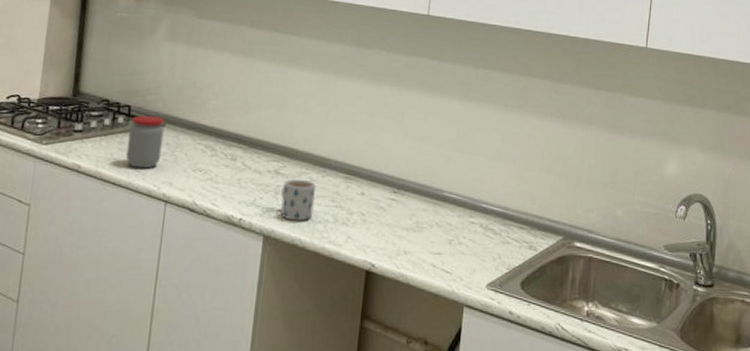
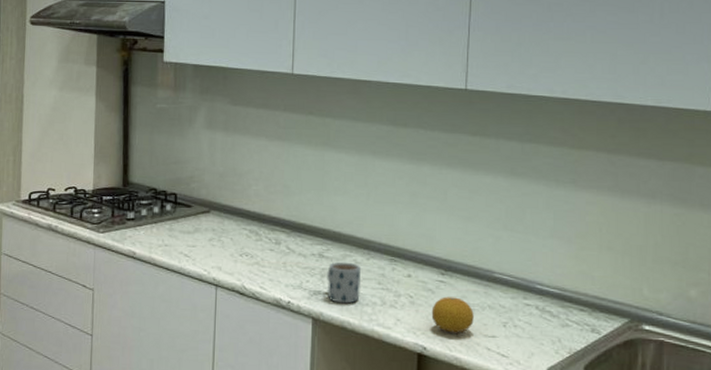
jar: present [125,115,164,169] -> none [176,202,210,254]
fruit: none [381,214,422,251] -> present [431,297,474,333]

